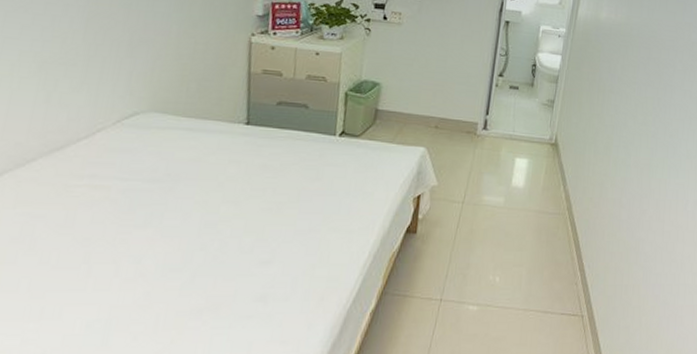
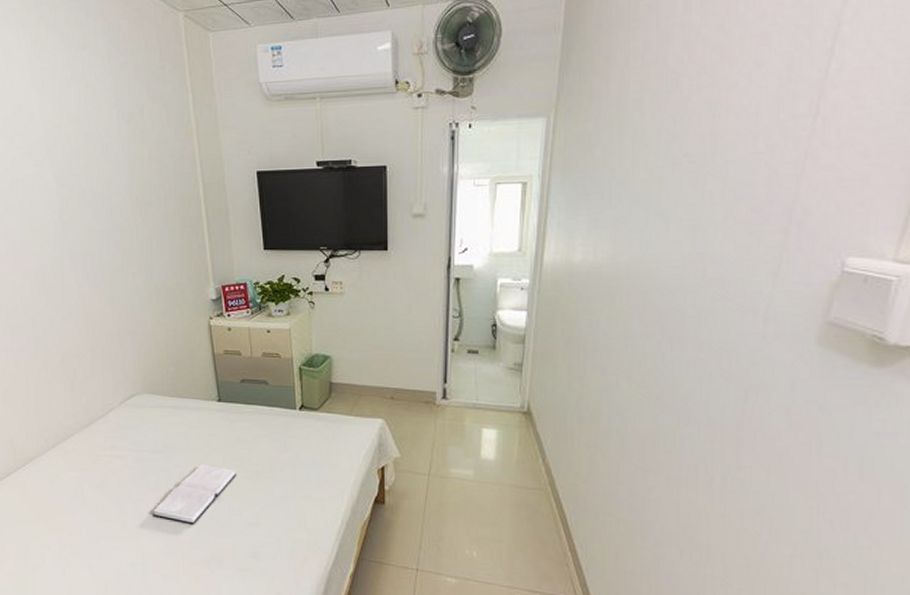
hardback book: none [133,195,256,267] -> present [152,464,237,525]

